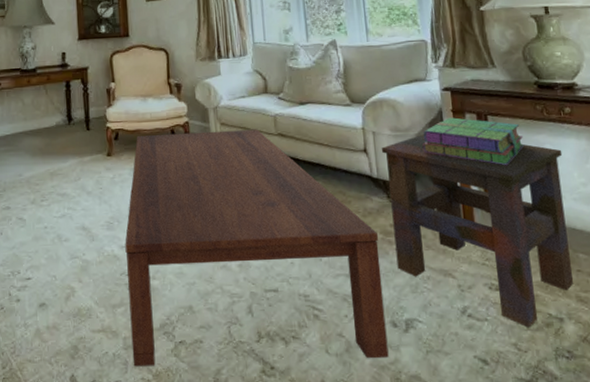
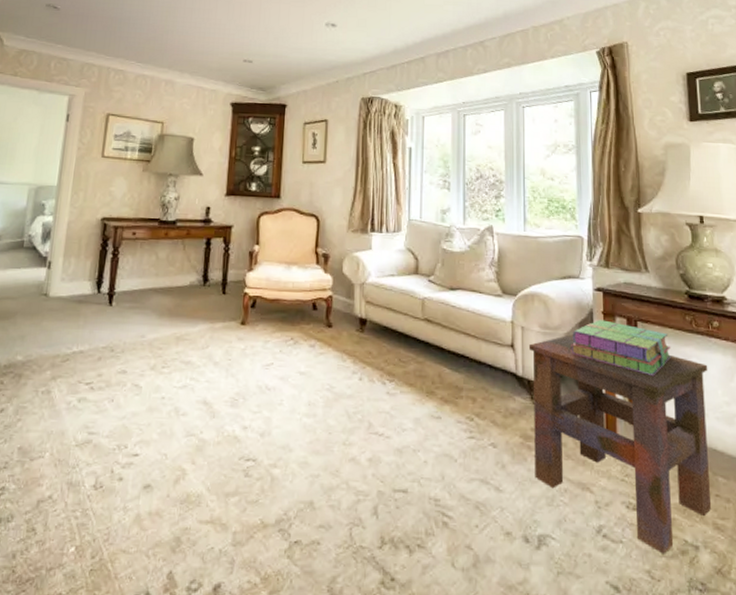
coffee table: present [125,129,389,367] -> none [240,306,518,577]

